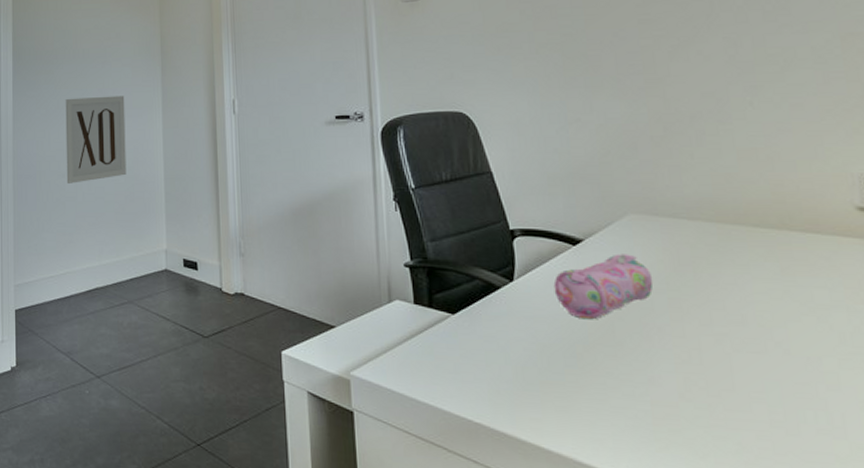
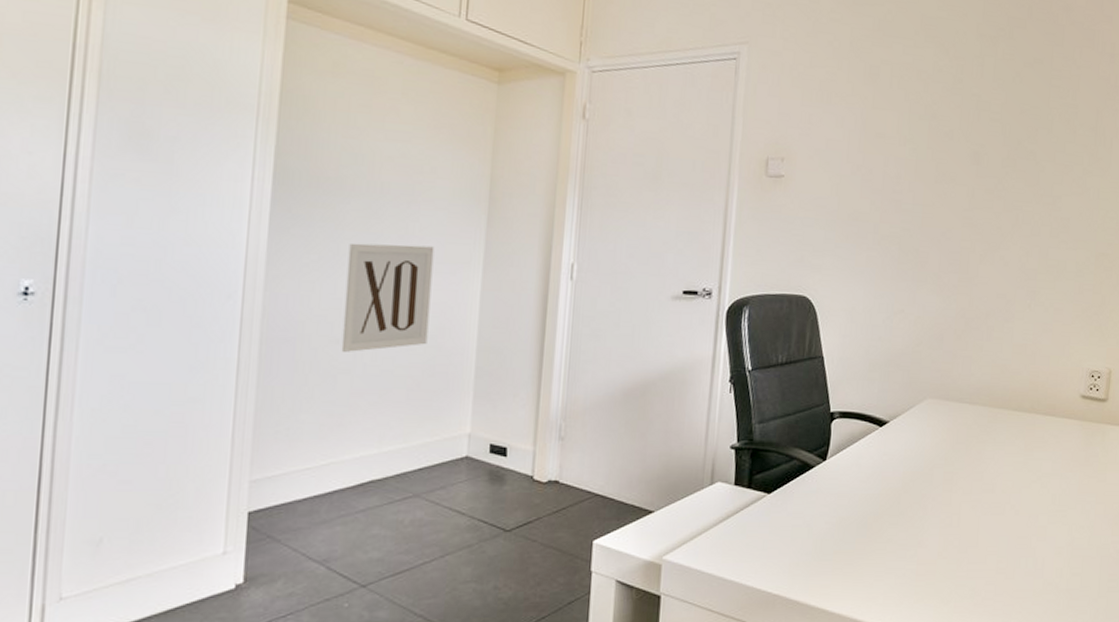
pencil case: present [553,254,654,319] -> none [858,434,936,492]

